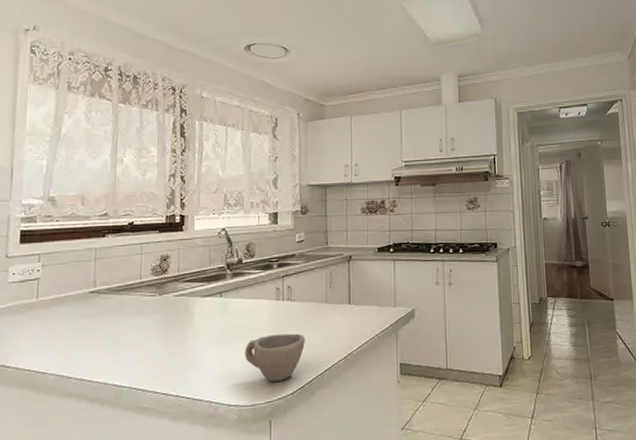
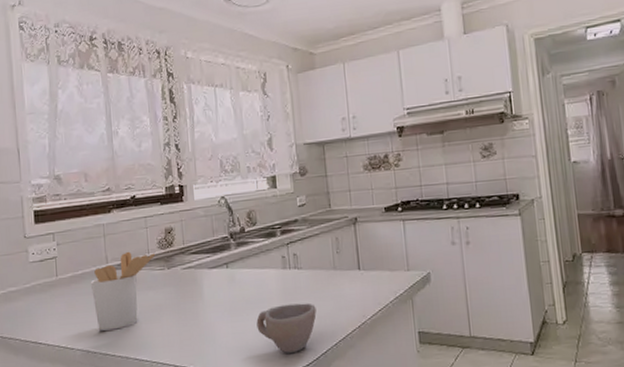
utensil holder: none [73,276,148,355] -> present [90,251,156,331]

